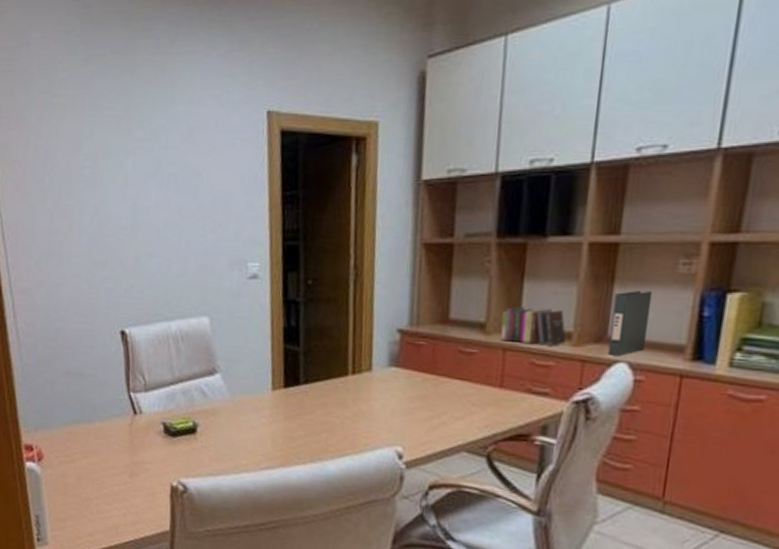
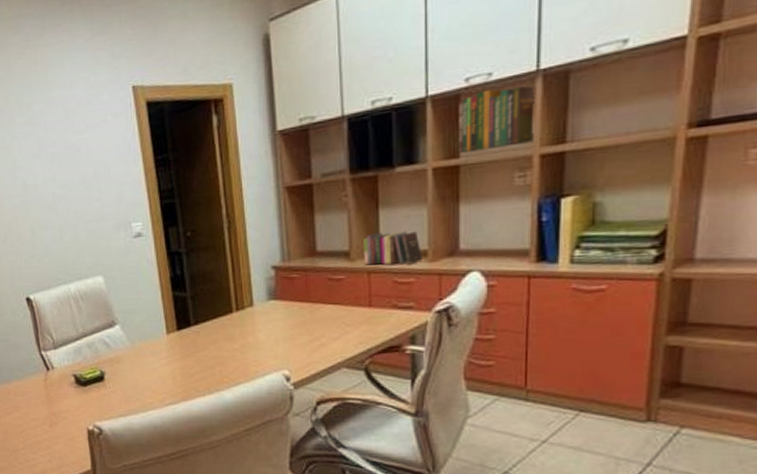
binder: present [607,290,653,356] -> none [461,204,495,266]
books: none [619,163,715,230] -> present [458,85,536,153]

